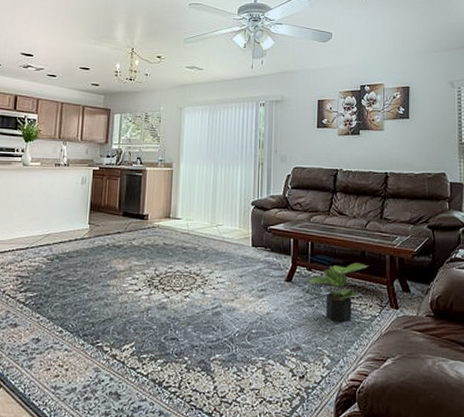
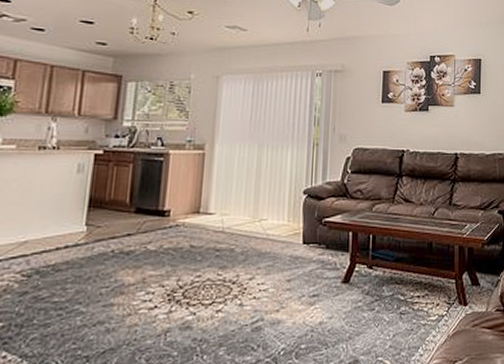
potted plant: present [307,262,369,323] -> none [367,256,436,327]

